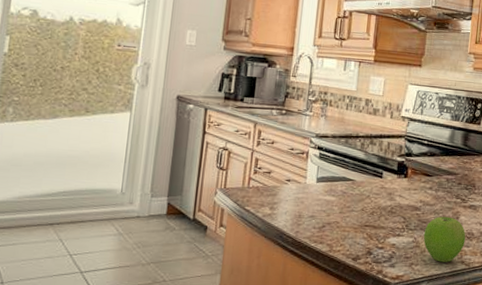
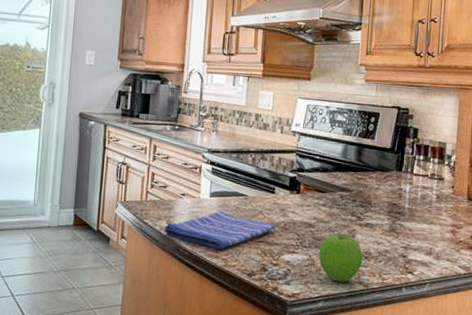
dish towel: none [267,195,382,235] -> present [164,210,275,249]

